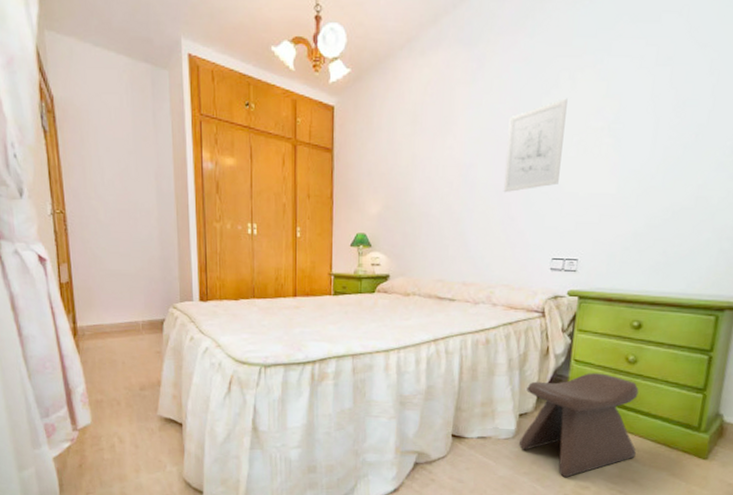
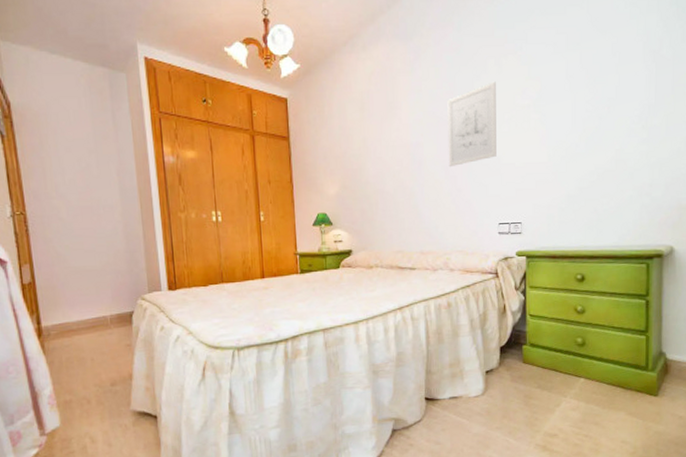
stool: present [518,373,639,477] -> none [488,325,595,427]

